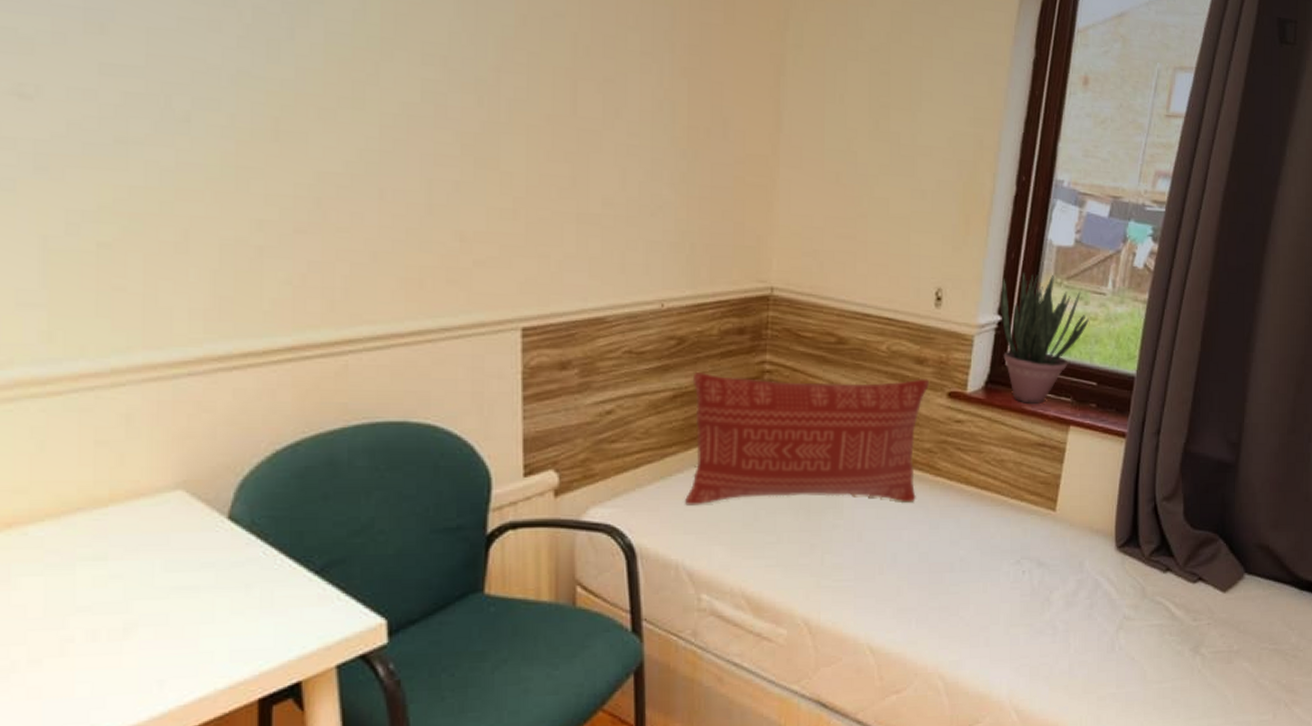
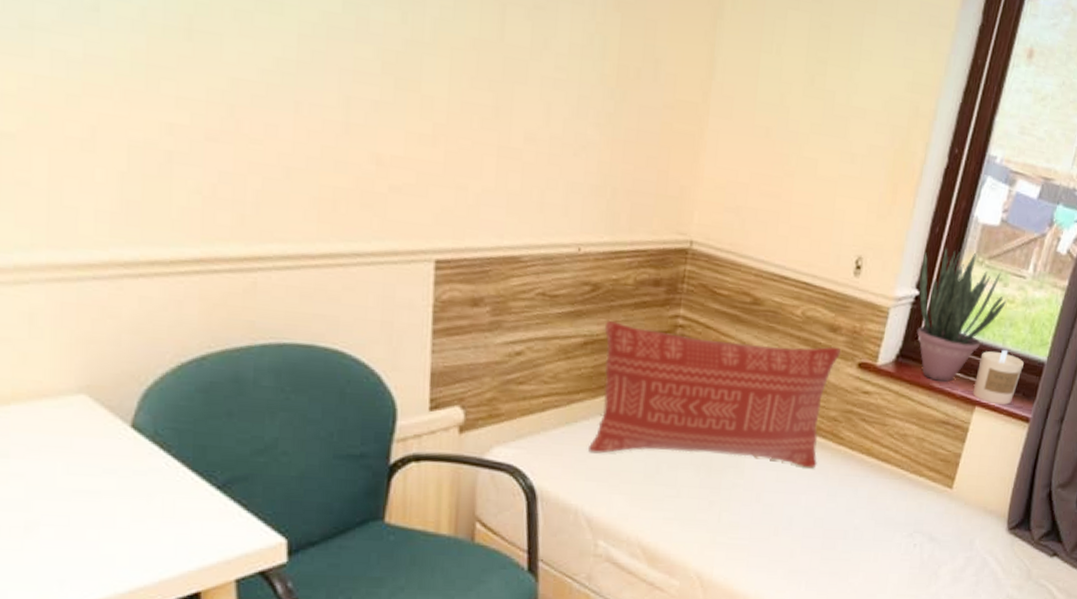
candle: none [1065,366,1113,423] -> present [972,349,1024,405]

